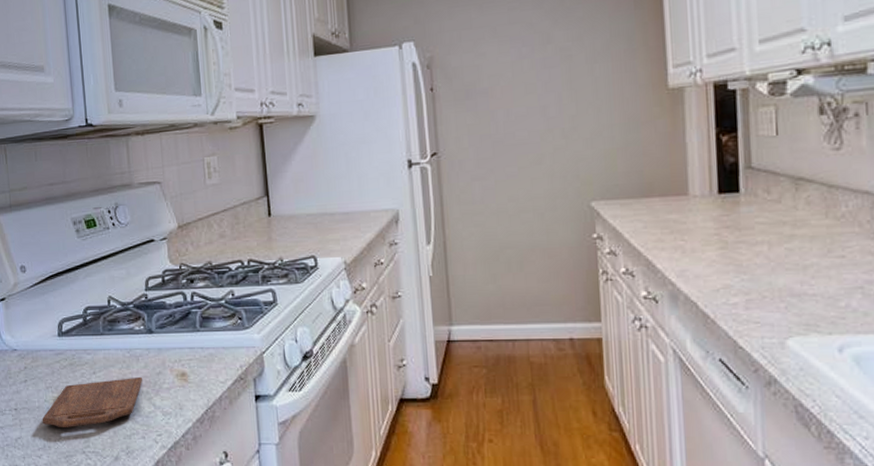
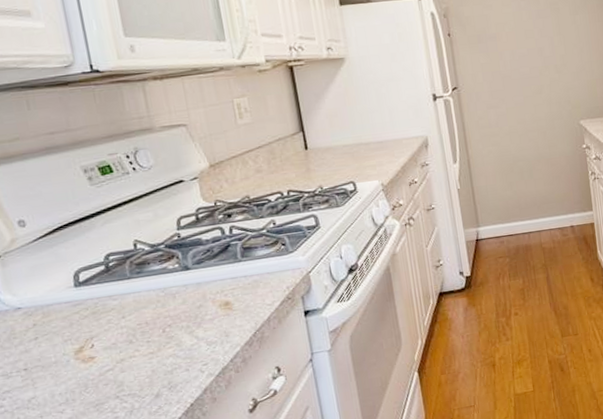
cutting board: present [42,376,143,427] -> none [61,313,182,379]

